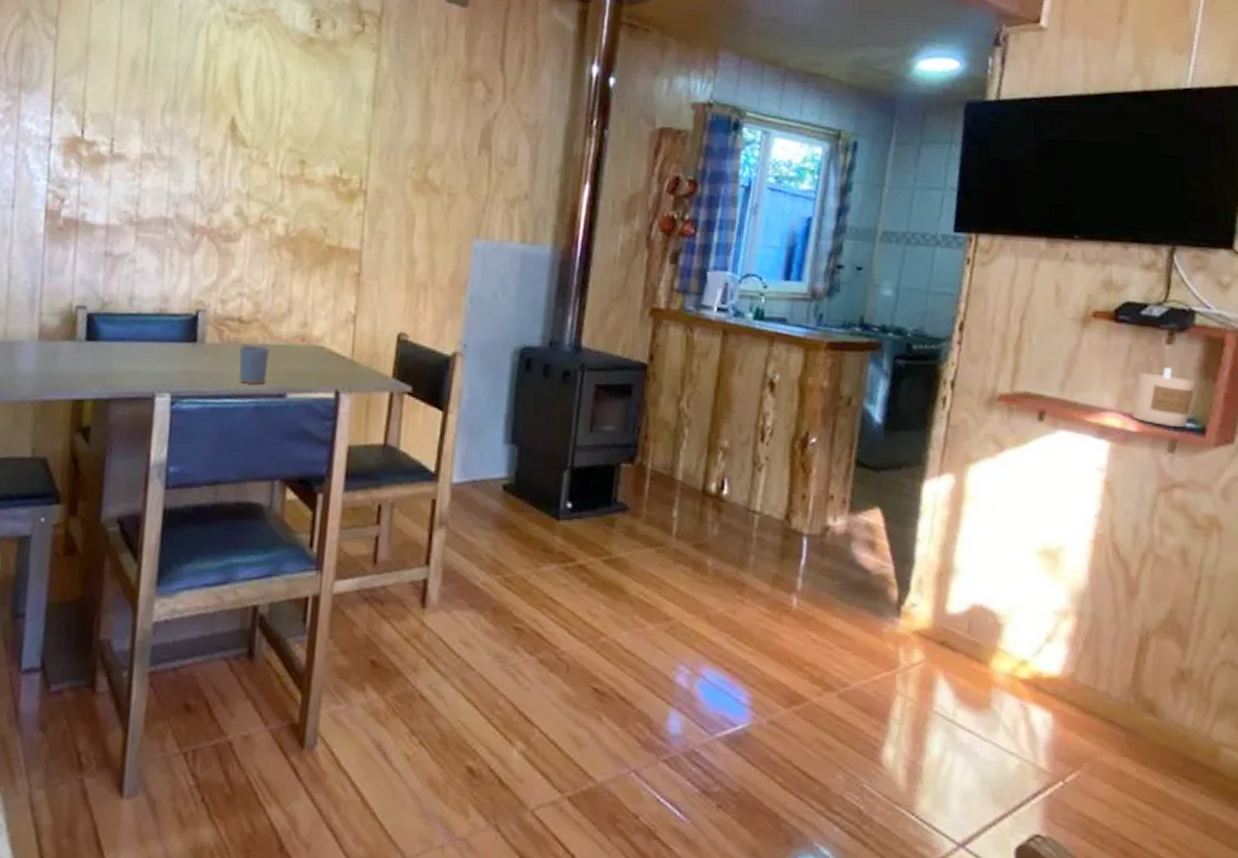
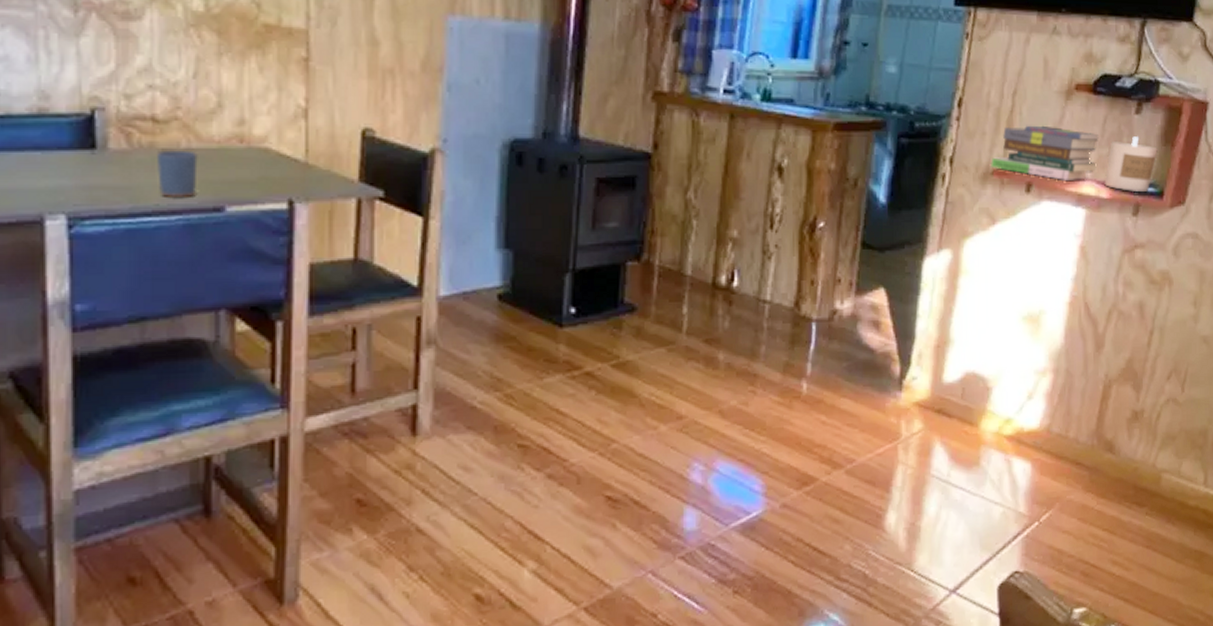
books: none [997,351,1122,411] -> present [991,125,1098,180]

